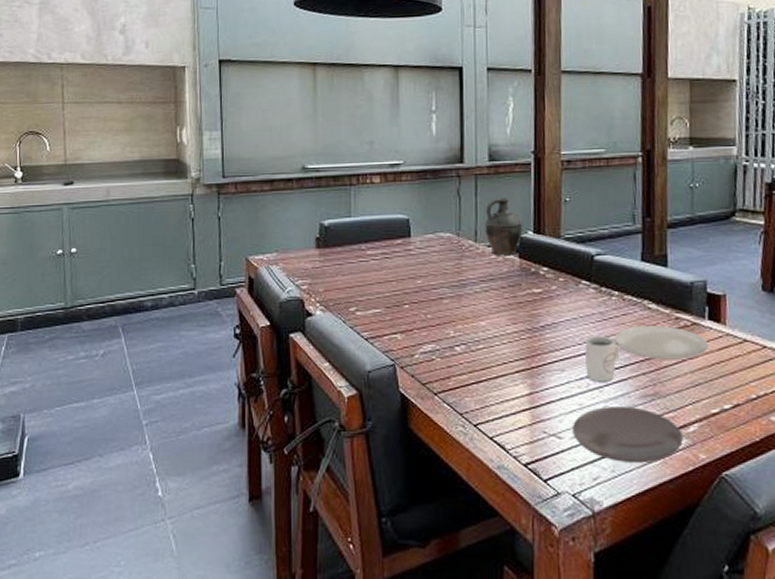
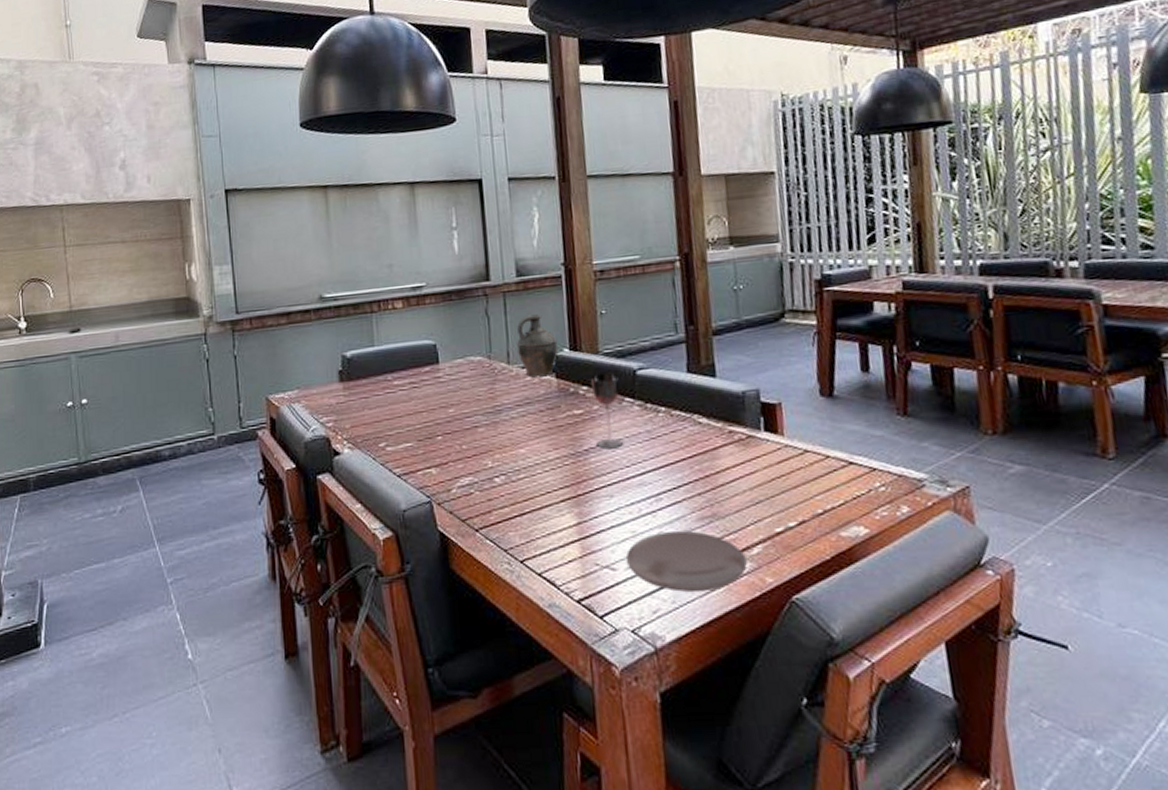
wineglass: none [552,256,578,327] -> present [591,373,623,449]
mug: present [585,336,620,382] -> none [633,456,673,506]
plate: present [615,326,709,360] -> none [665,440,768,478]

